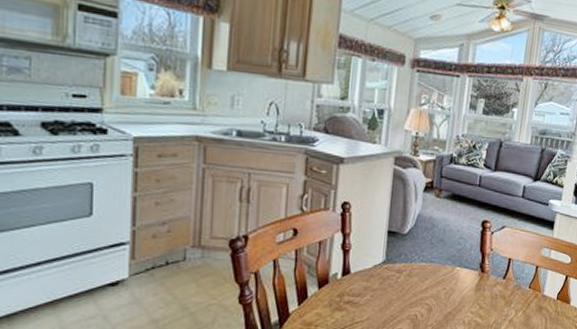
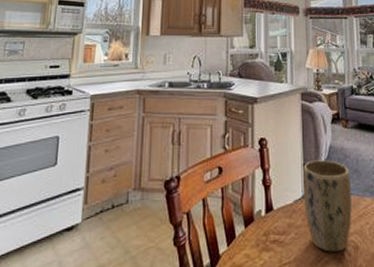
plant pot: none [383,228,435,313] -> present [302,160,352,252]

